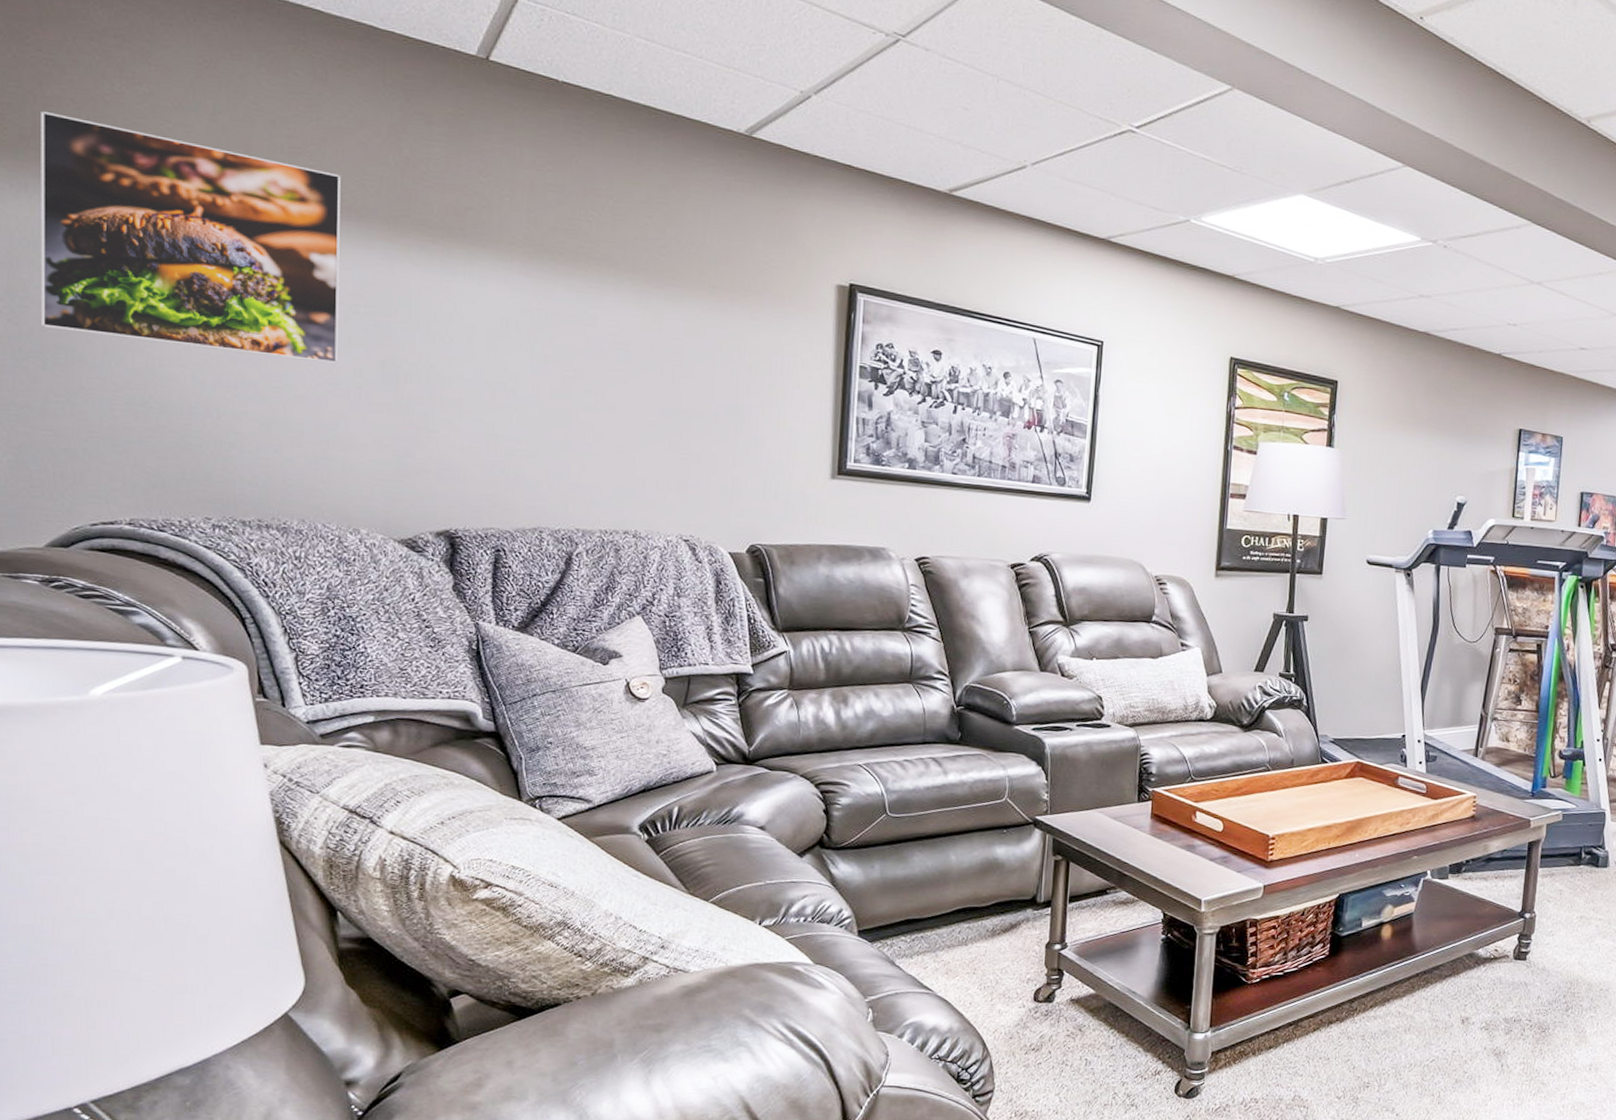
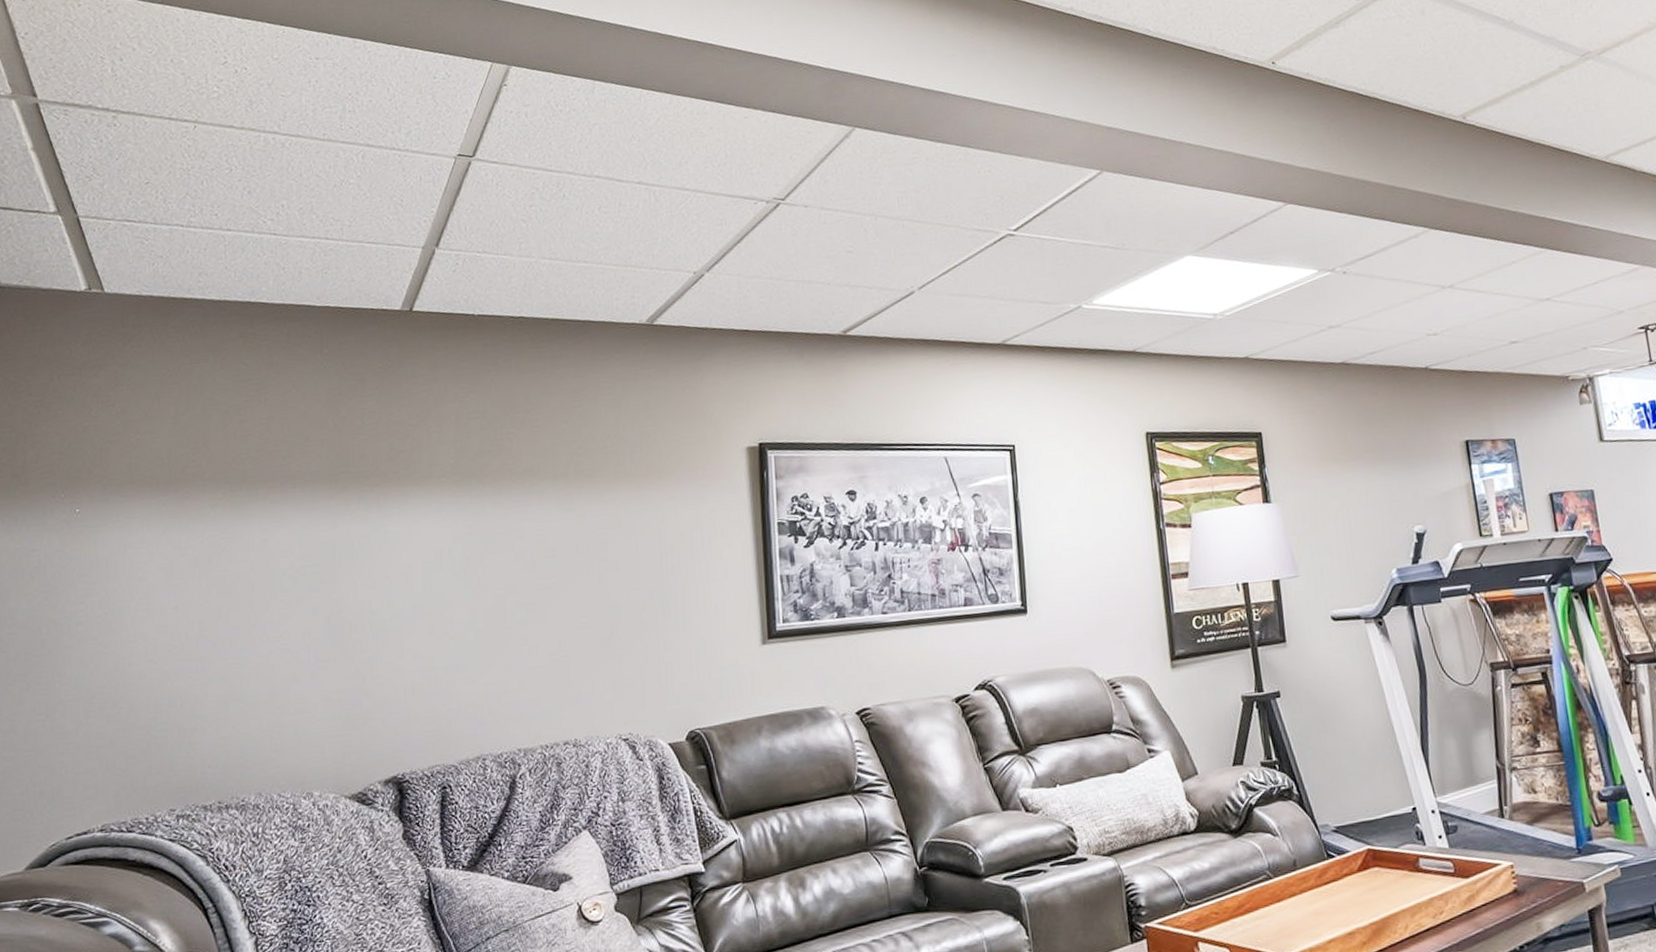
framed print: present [40,110,341,365] -> none [26,446,289,650]

